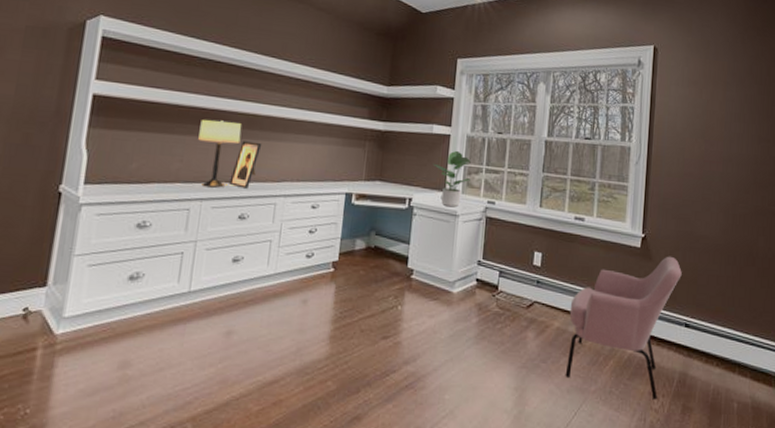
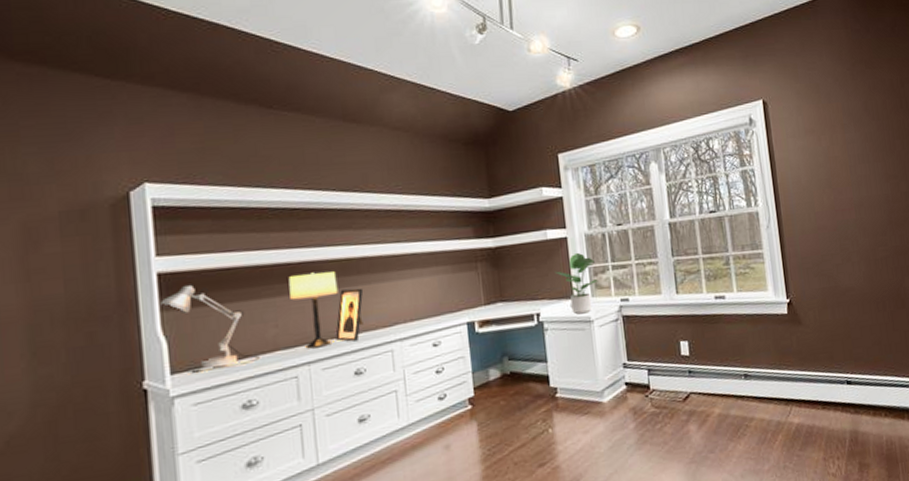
desk lamp: none [90,109,161,189] -> present [160,284,260,375]
armchair: present [565,256,682,400] -> none [727,315,834,465]

